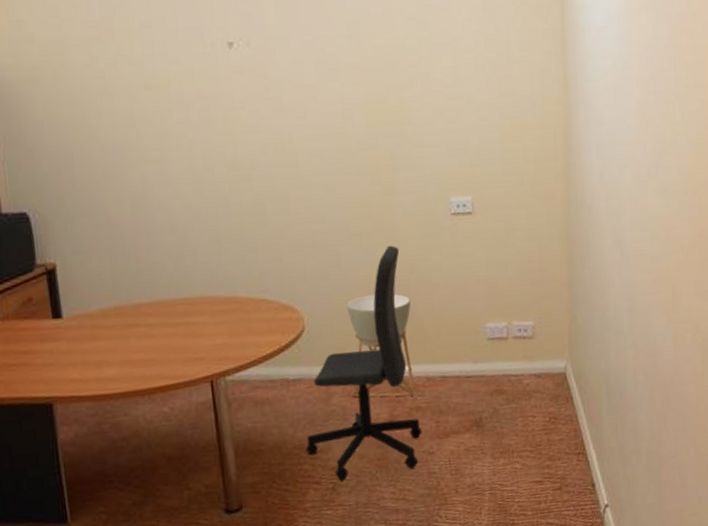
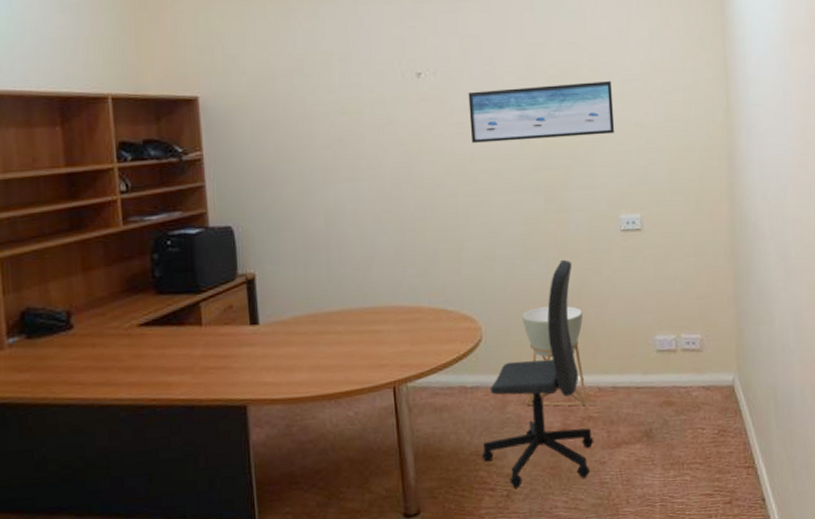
wall art: none [285,53,445,120] -> present [468,81,615,143]

